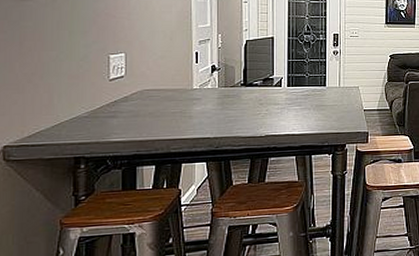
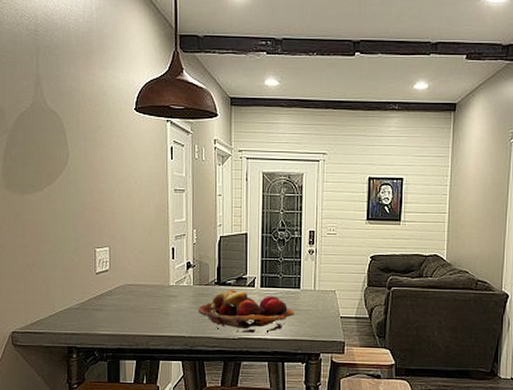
fruit basket: none [223,90,320,130] -> present [198,290,294,332]

